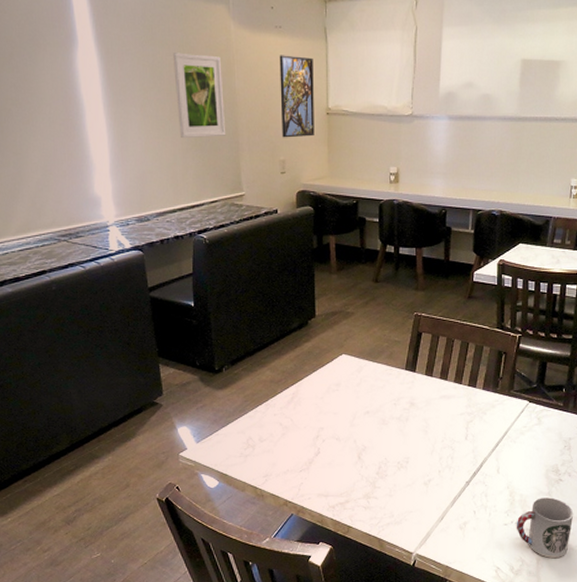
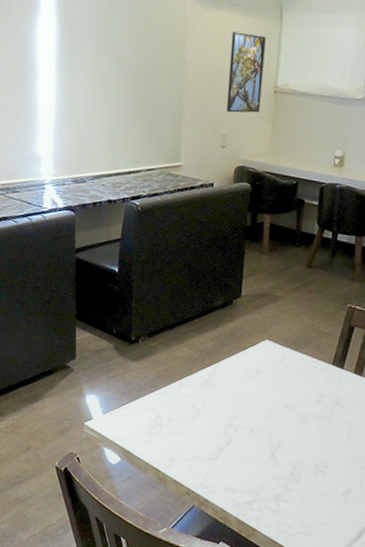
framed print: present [173,53,226,138] -> none [125,23,174,106]

